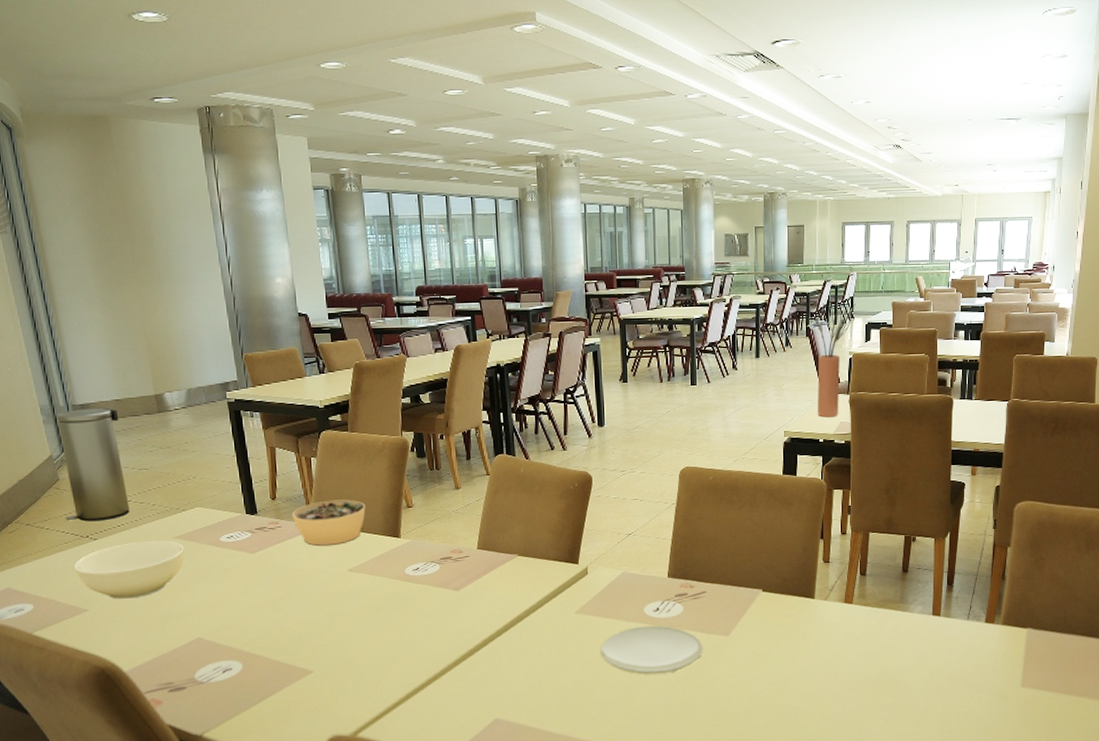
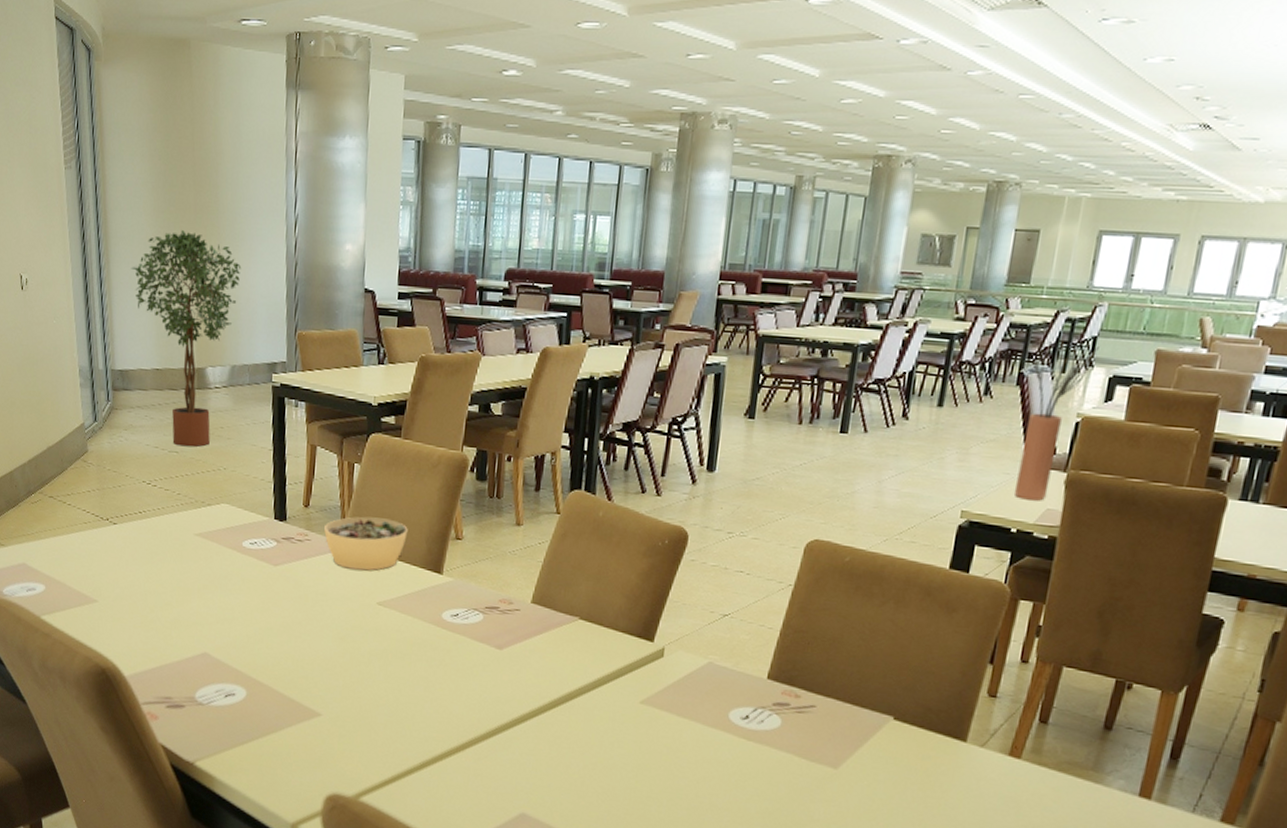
pedal bin: present [56,407,130,522] -> none [88,375,156,504]
bowl: present [73,540,184,599] -> none [89,532,204,596]
potted tree: none [78,279,185,464] -> present [130,230,242,447]
plate: present [600,625,703,675] -> none [664,734,800,801]

